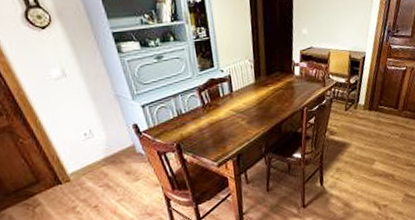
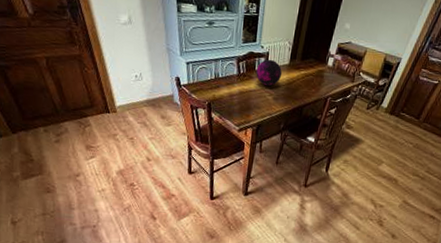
decorative orb: none [221,82,251,111] -> present [256,59,282,86]

